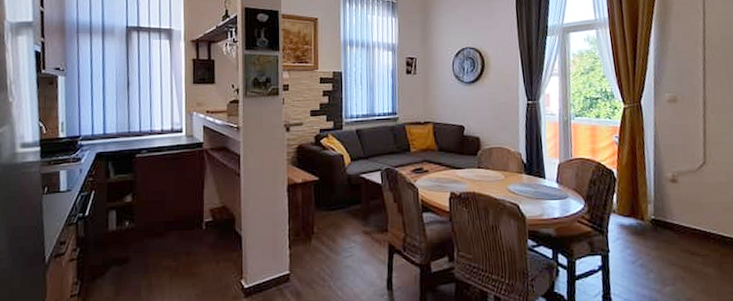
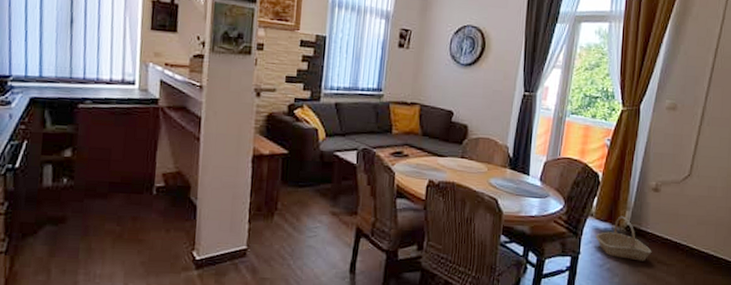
basket: none [622,210,683,254] -> present [595,216,652,261]

